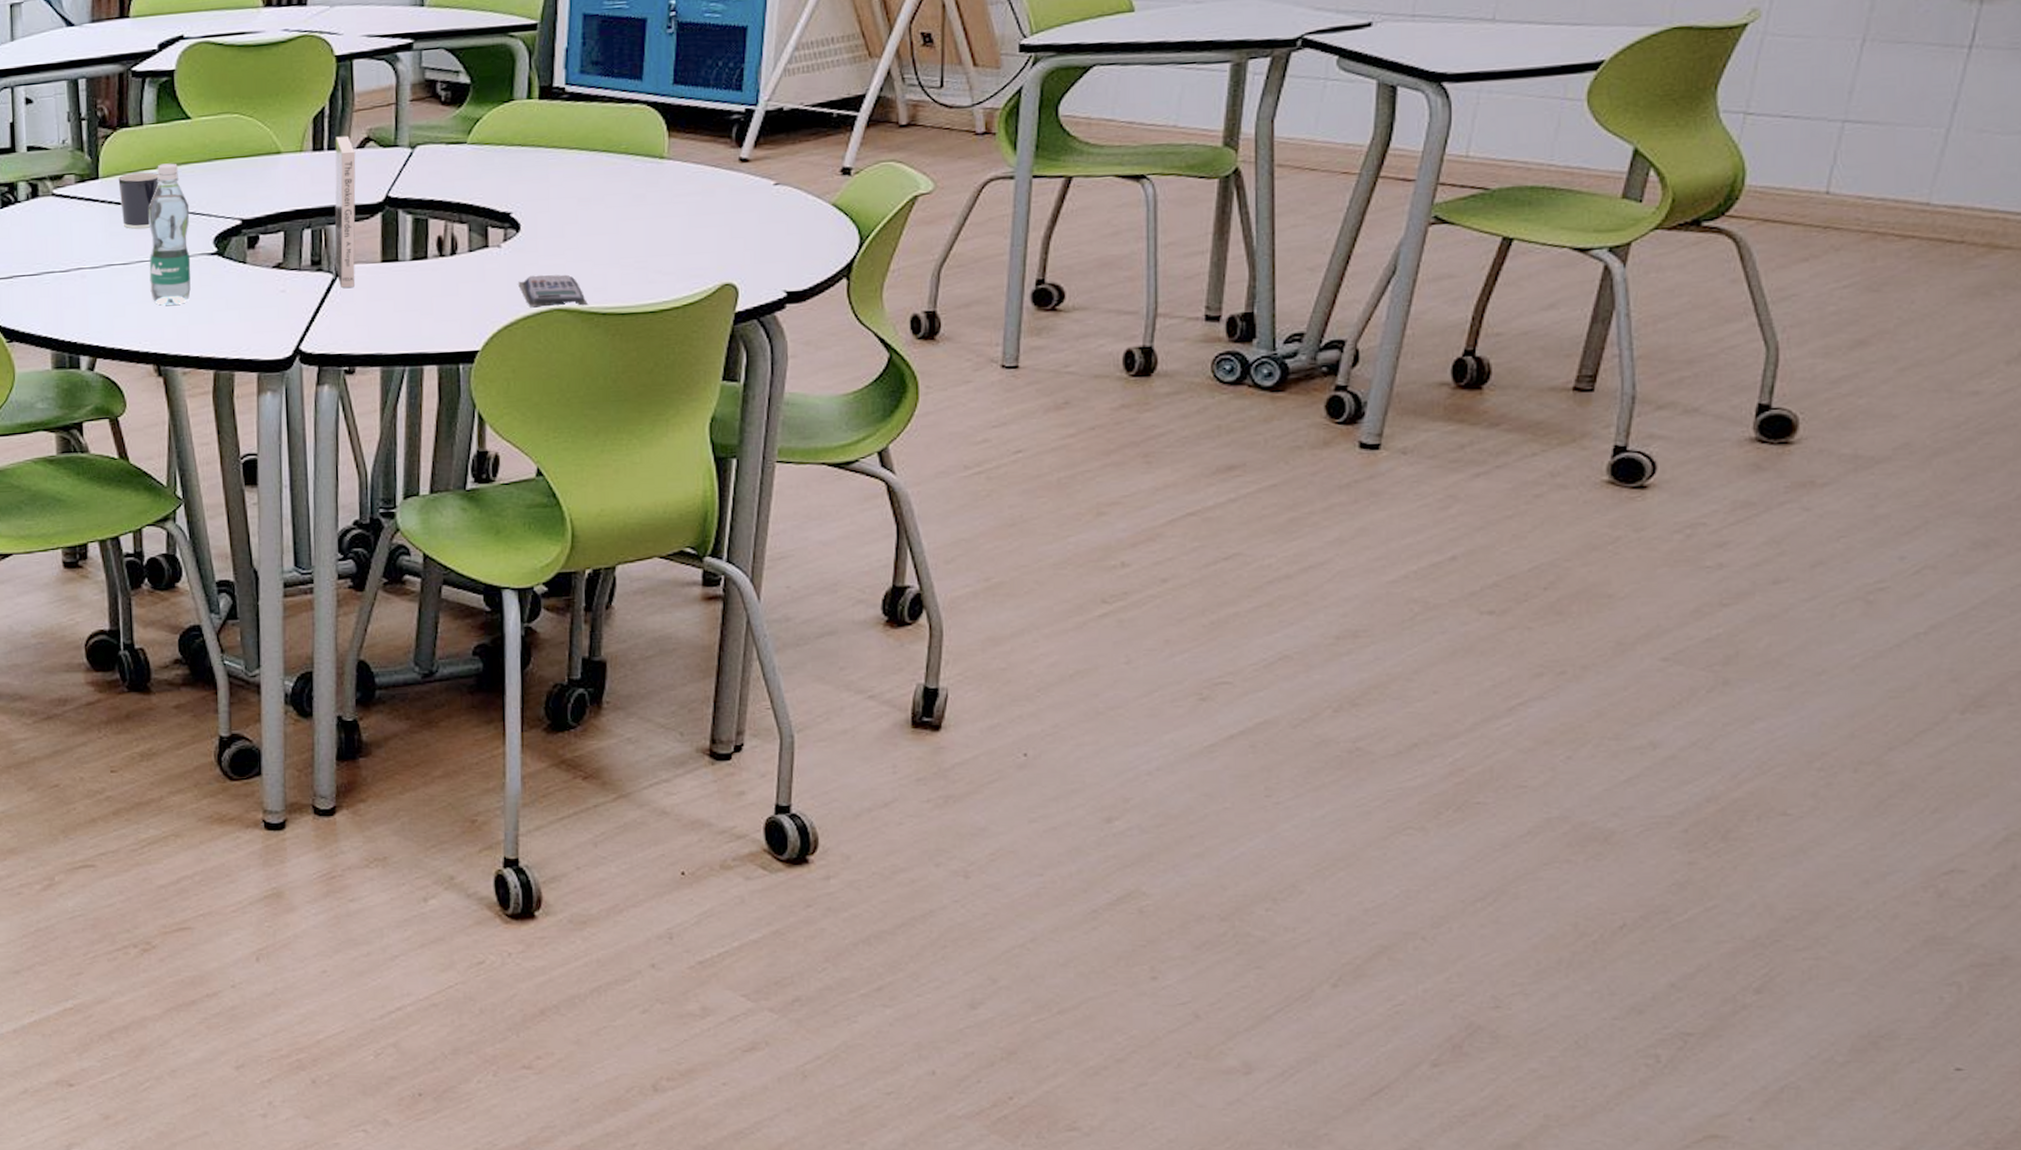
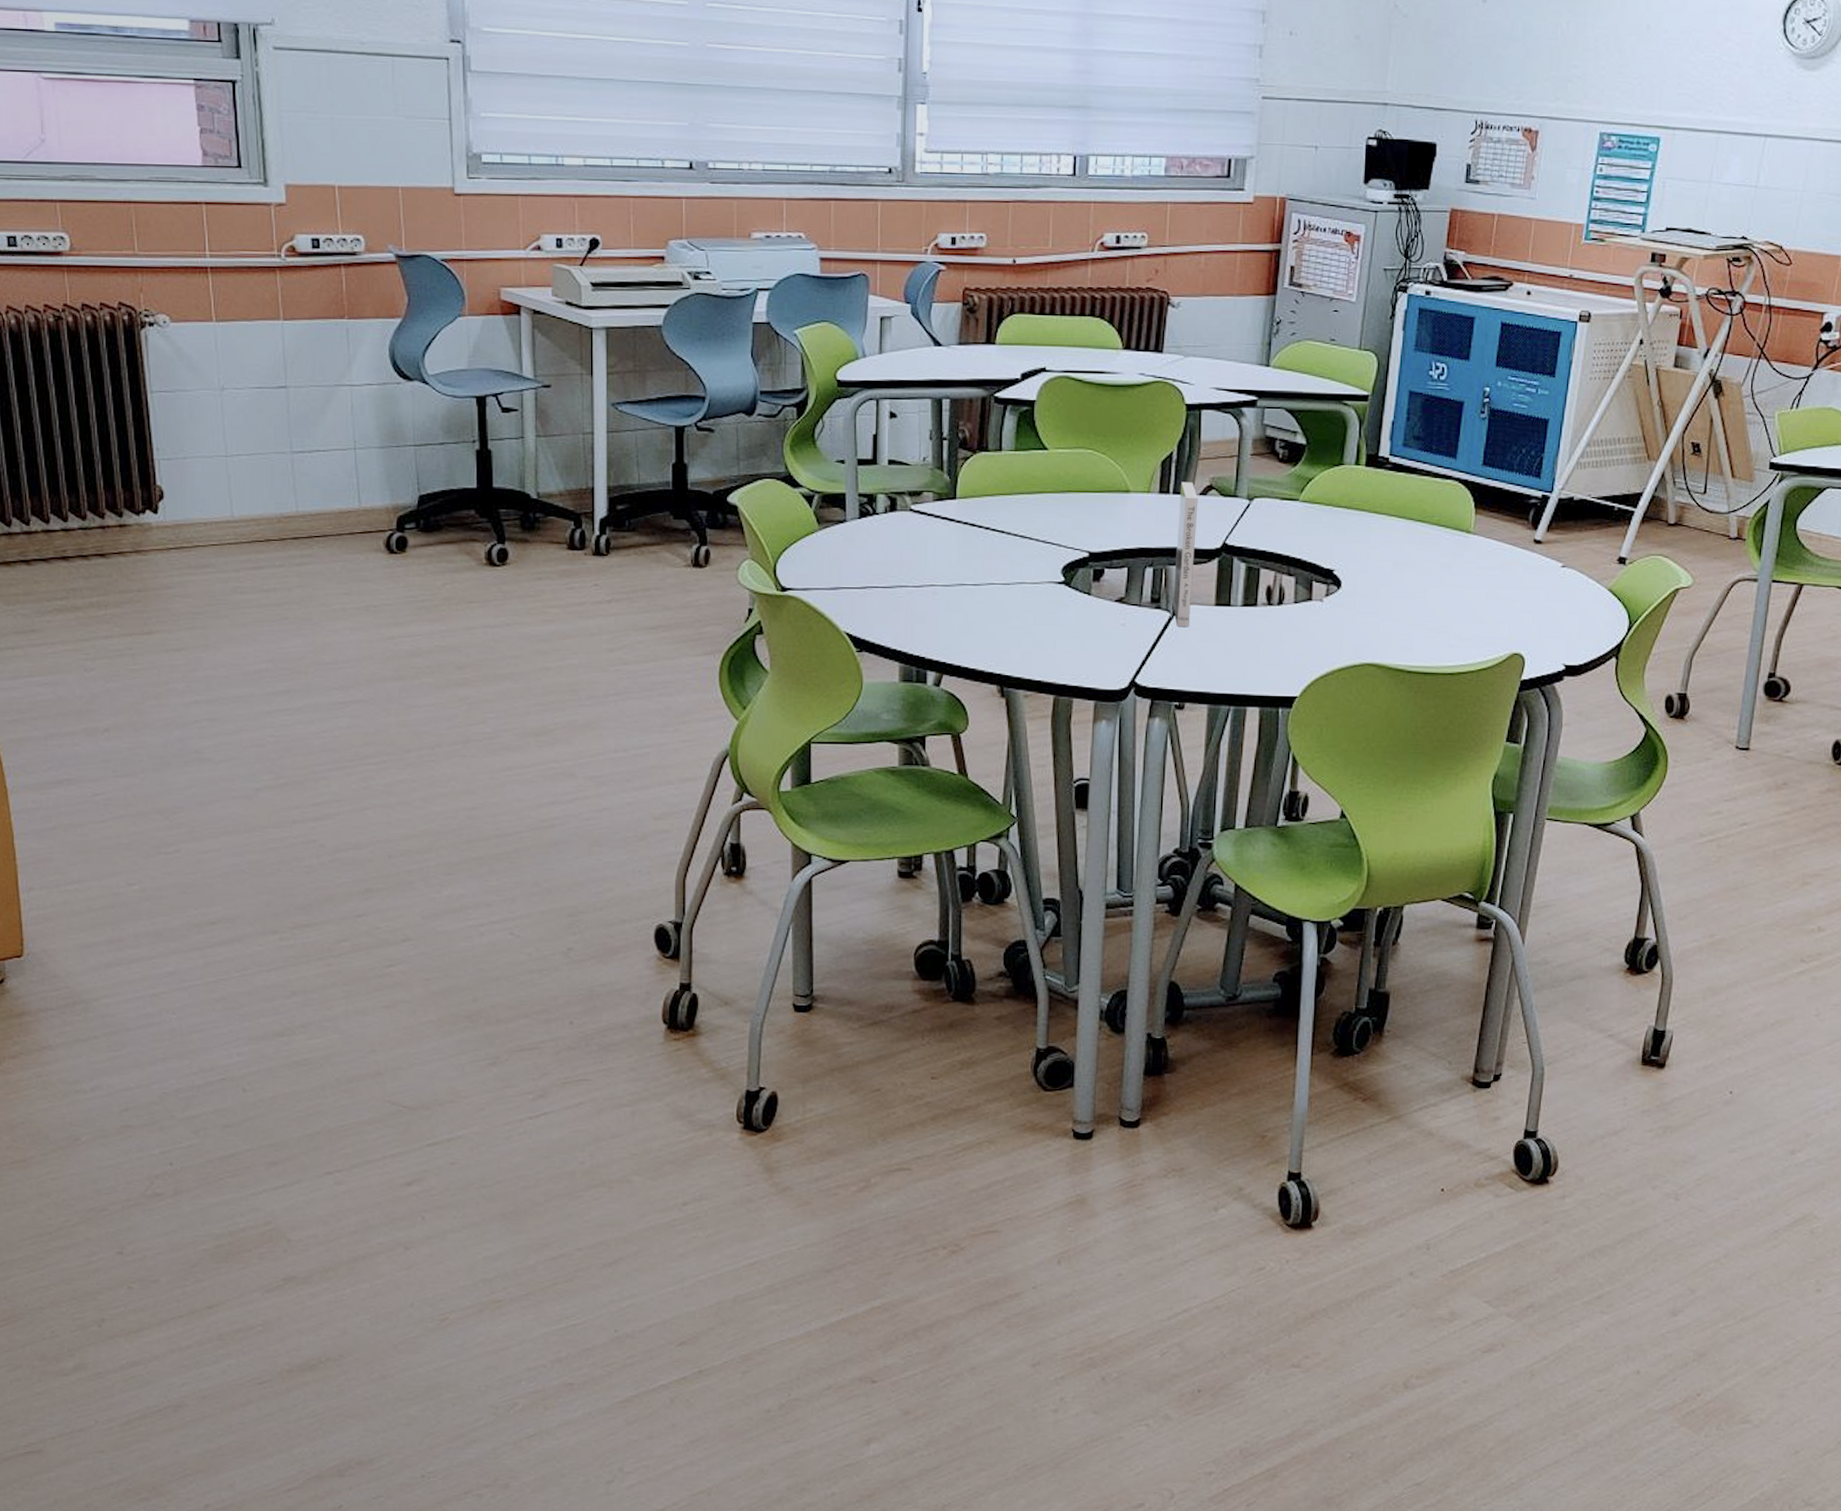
mug: present [118,172,160,230] -> none [975,497,1014,553]
bottle: present [148,163,191,305] -> none [998,491,1041,629]
calculator: present [518,274,588,308] -> none [1336,630,1395,663]

